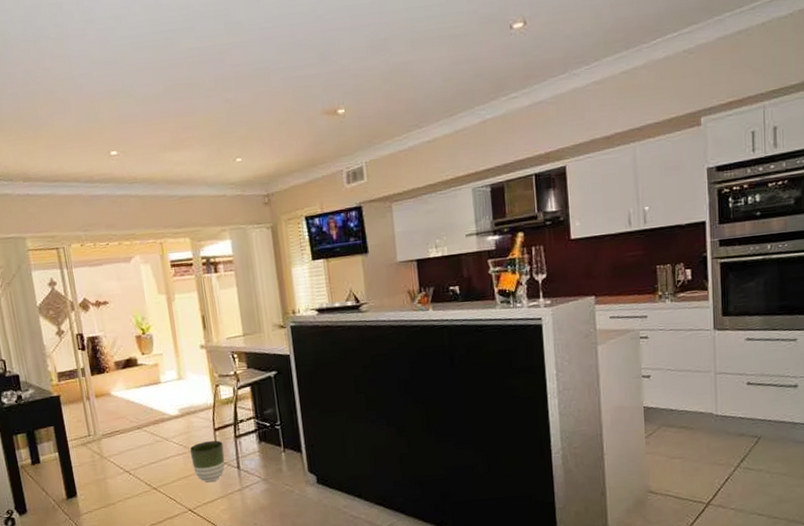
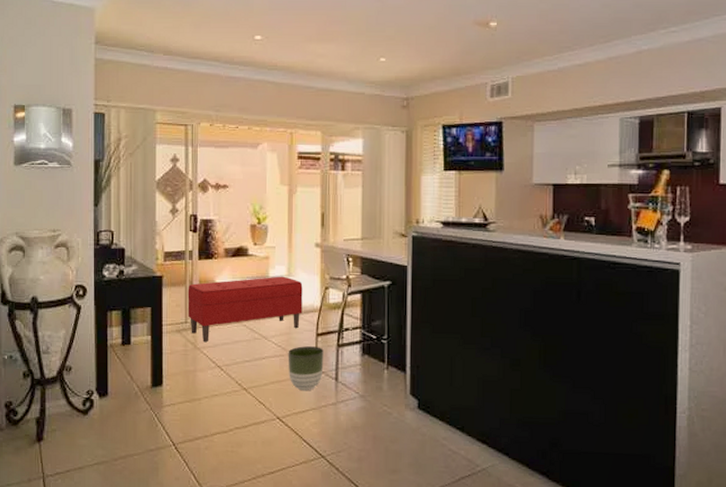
bench: none [85,380,198,451] -> present [187,276,303,342]

